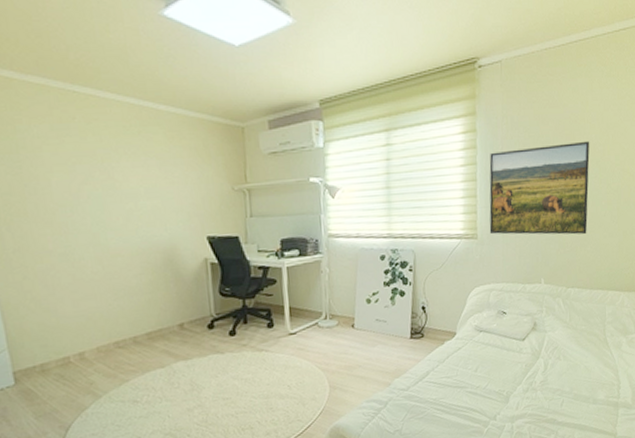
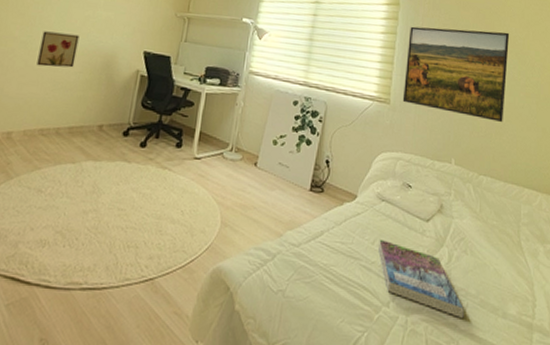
wall art: none [82,233,132,277] -> present [36,31,80,68]
book: none [481,365,562,414] -> present [379,240,465,319]

